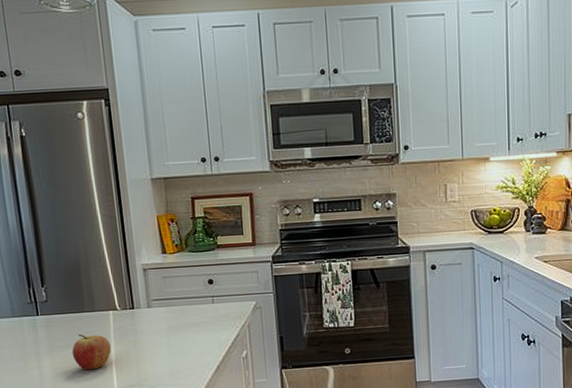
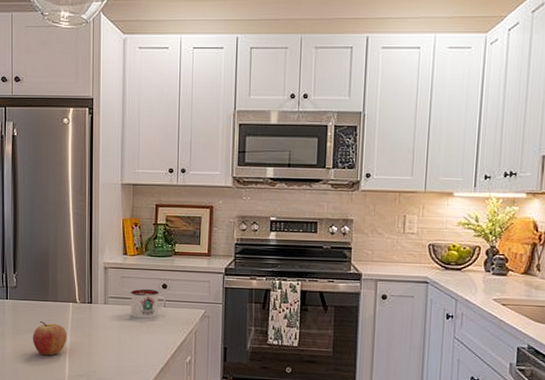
mug: none [174,286,214,318] -> present [130,288,166,319]

